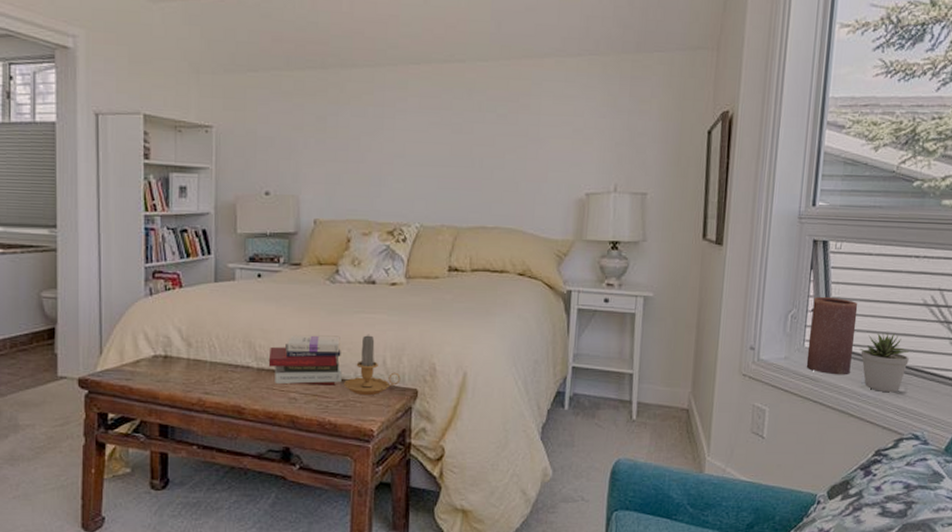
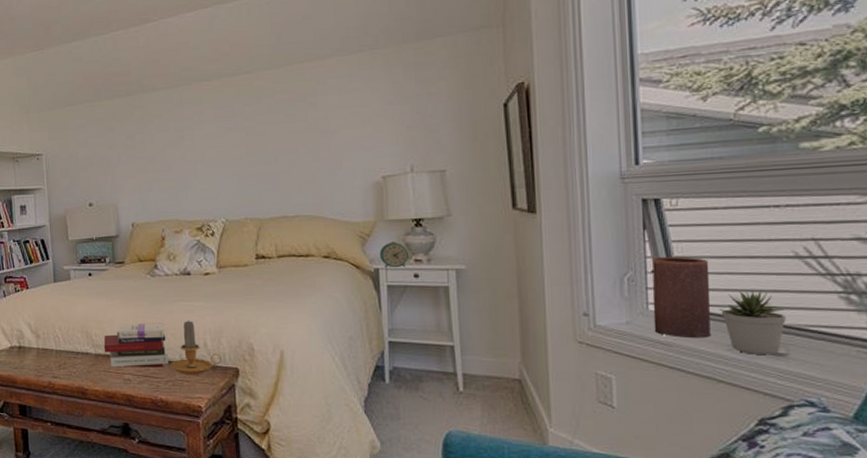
alarm clock: none [573,263,602,292] -> present [379,241,408,268]

